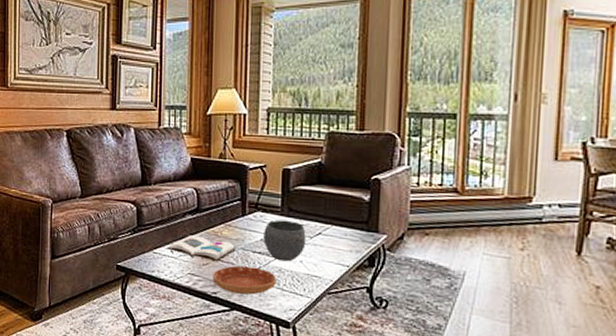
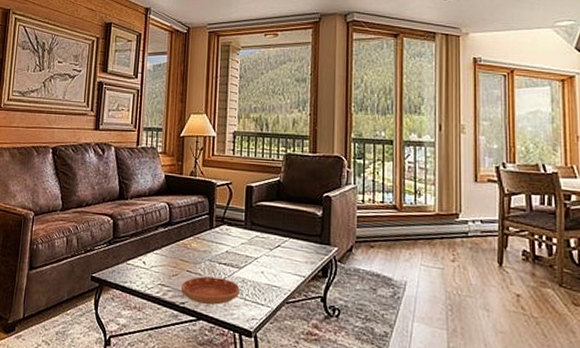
book: present [167,235,236,262] -> none [140,247,204,273]
bowl: present [263,219,306,262] -> none [228,233,267,273]

